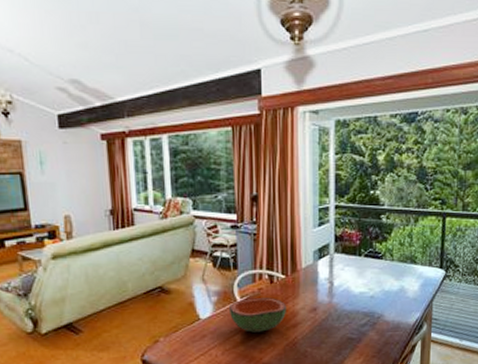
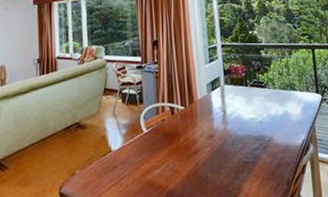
bowl: present [230,297,287,333] -> none [137,127,188,161]

